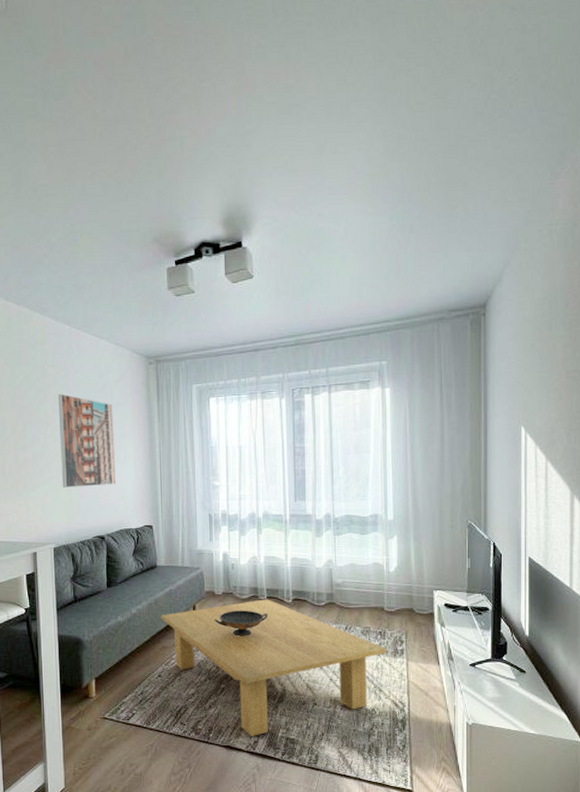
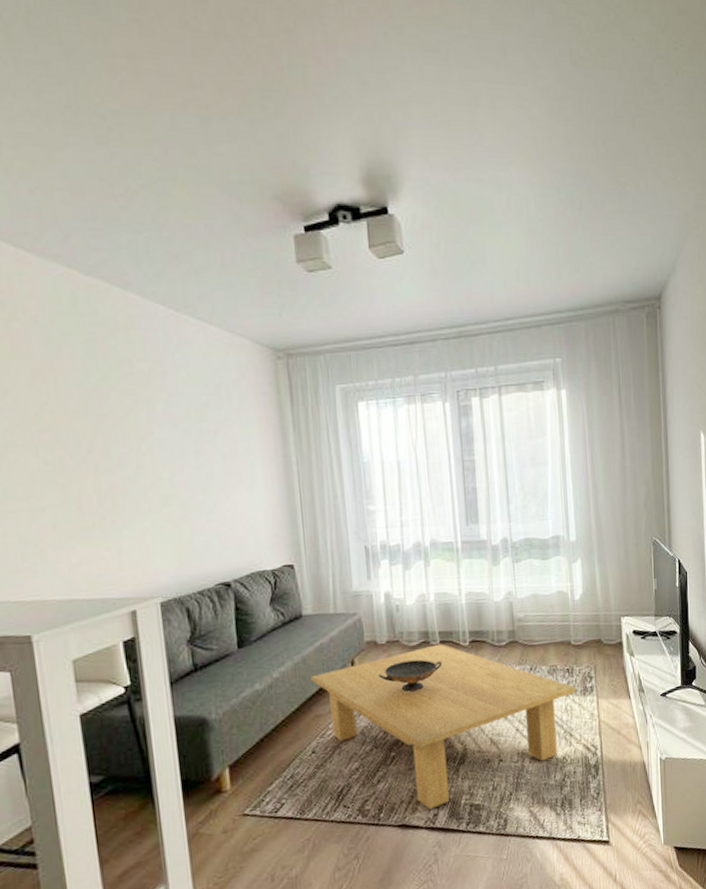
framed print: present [58,393,115,488] -> none [154,396,241,522]

